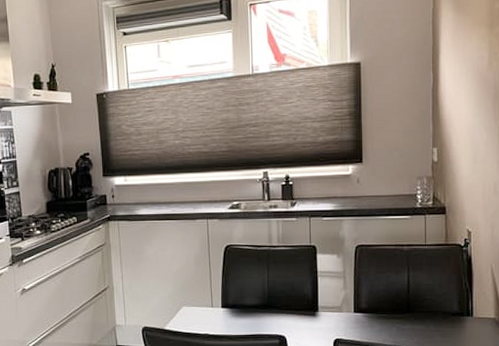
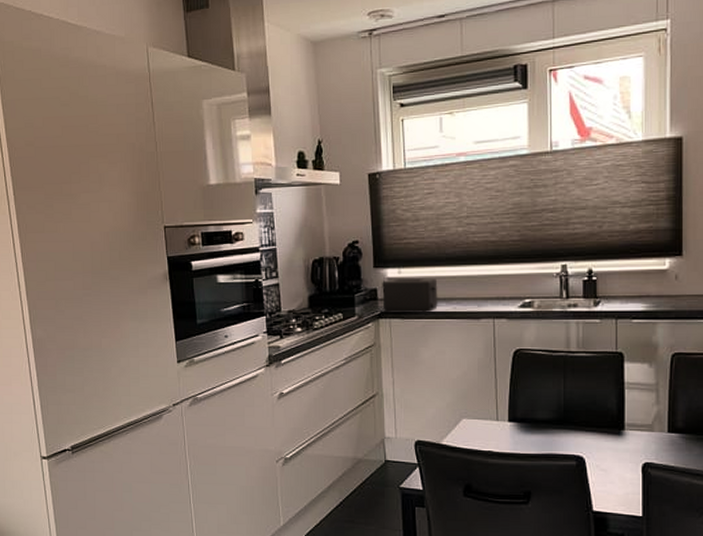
toaster: none [111,185,159,216] -> present [382,278,438,313]

